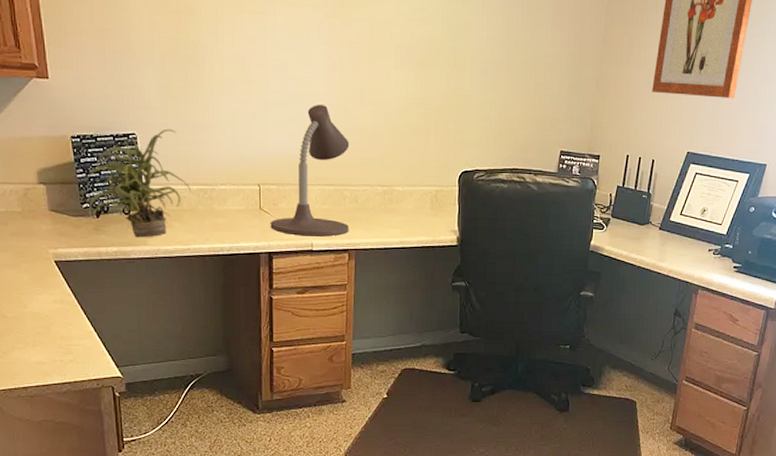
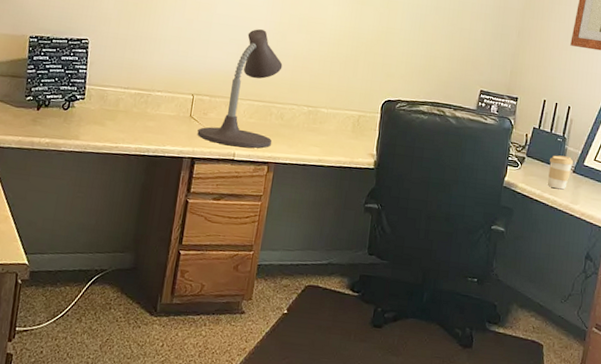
potted plant: present [85,128,192,238] -> none [30,37,130,133]
coffee cup: none [634,213,660,248] -> present [548,155,574,190]

